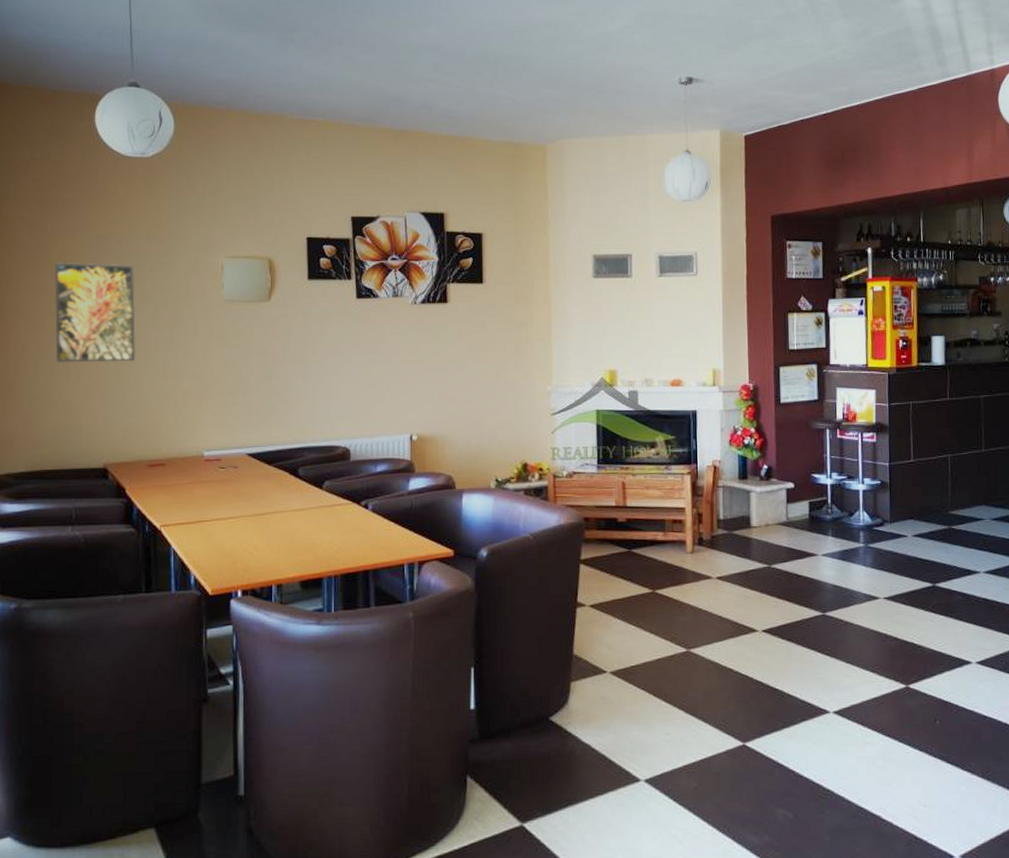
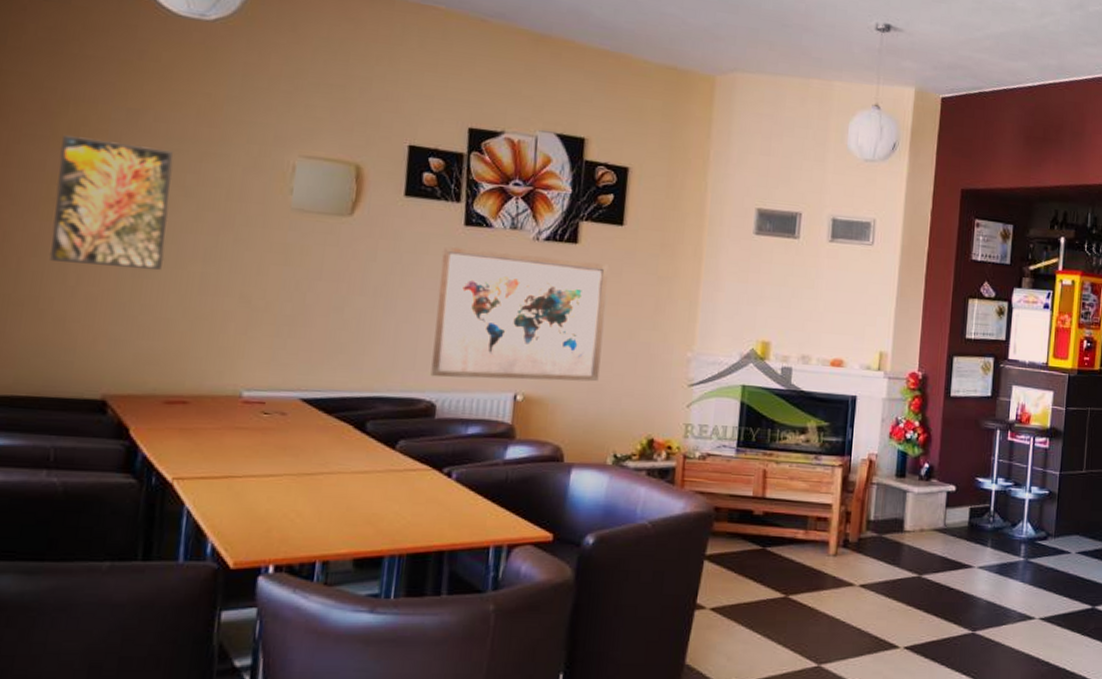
wall art: none [341,316,476,427] -> present [430,245,609,382]

